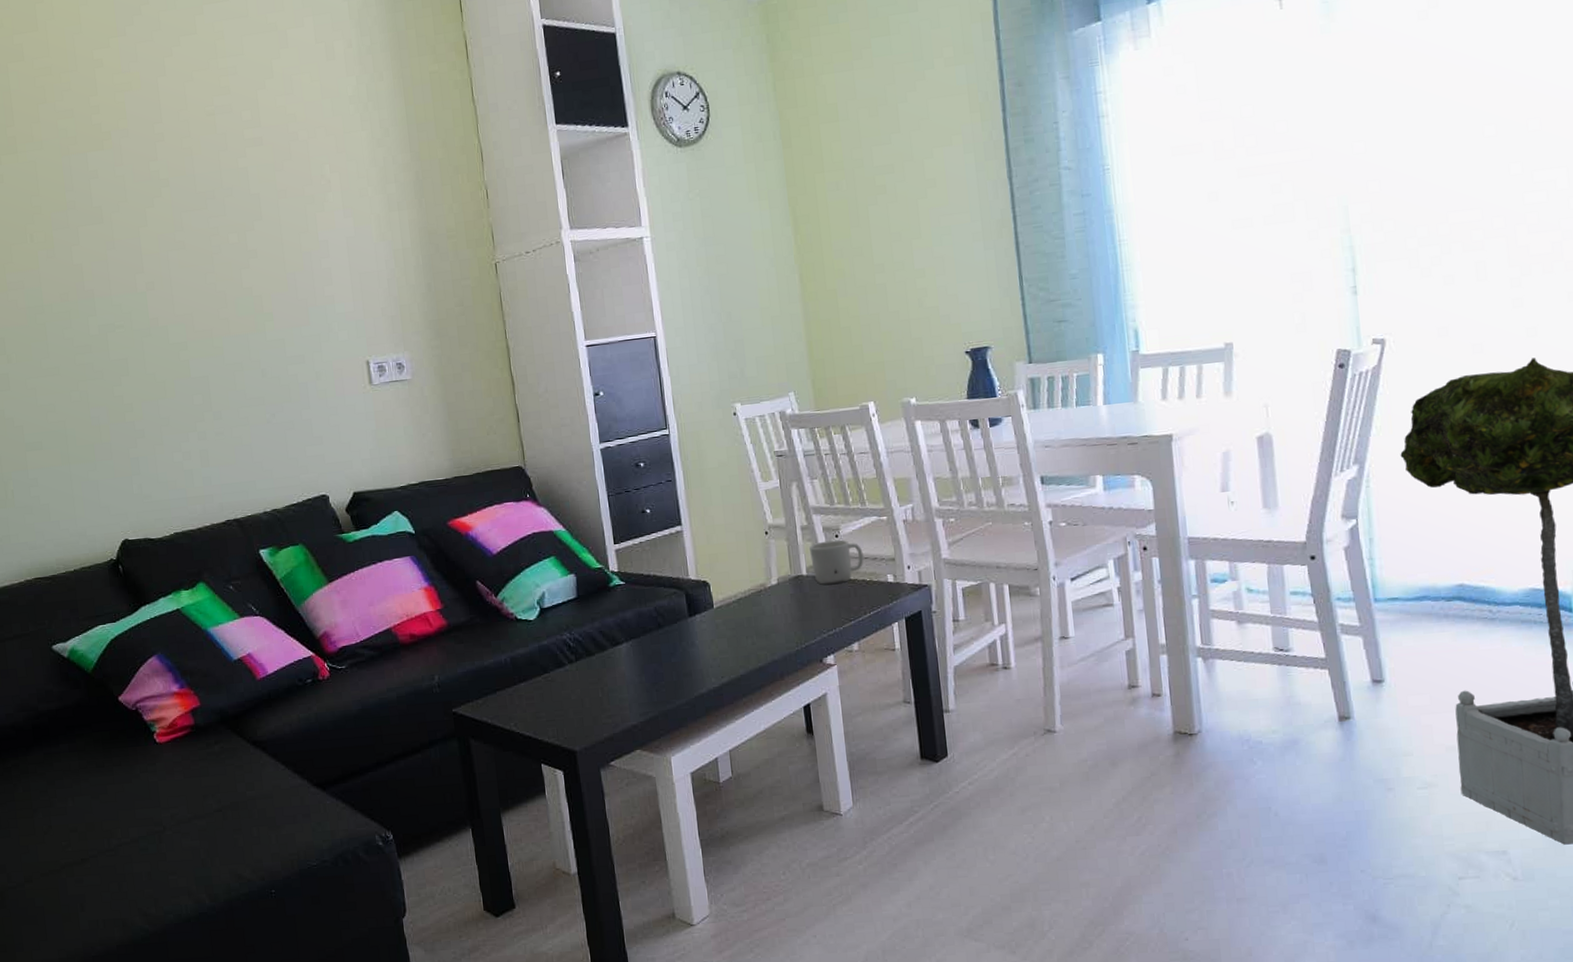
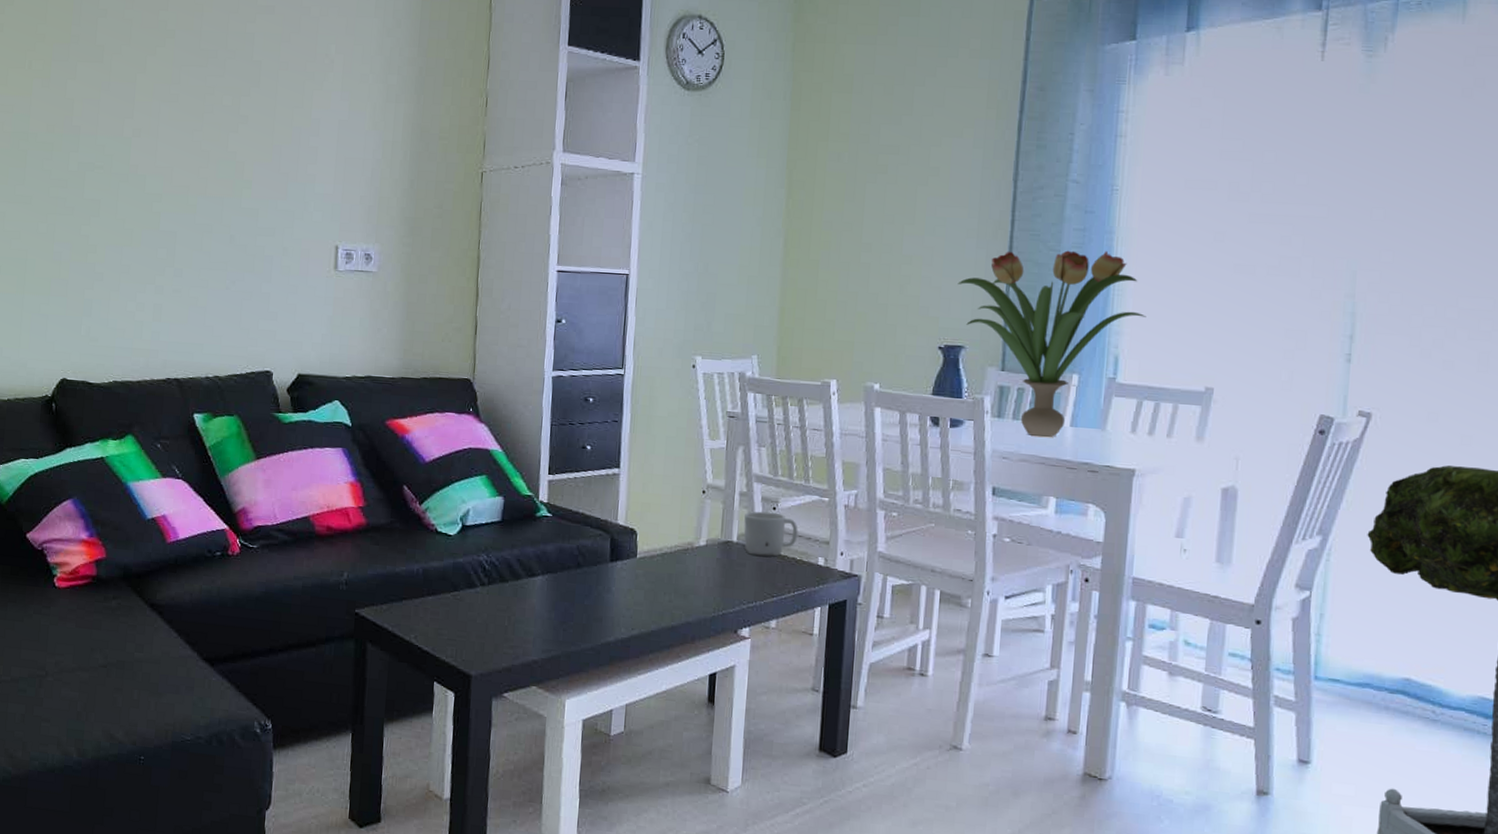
flower arrangement: none [972,230,1157,421] -> present [957,250,1146,438]

